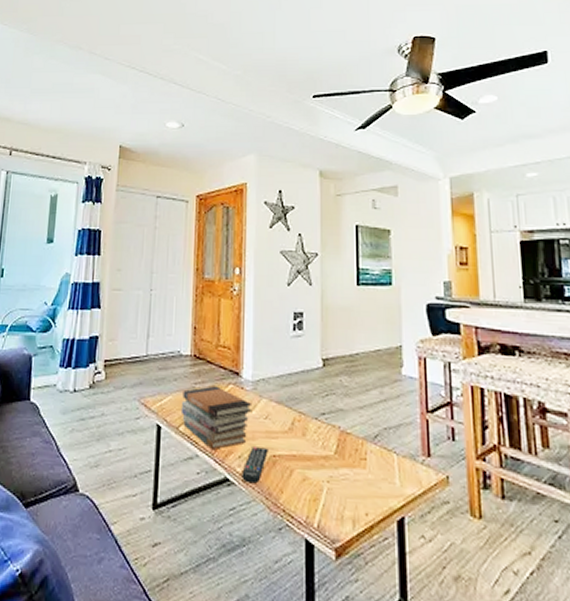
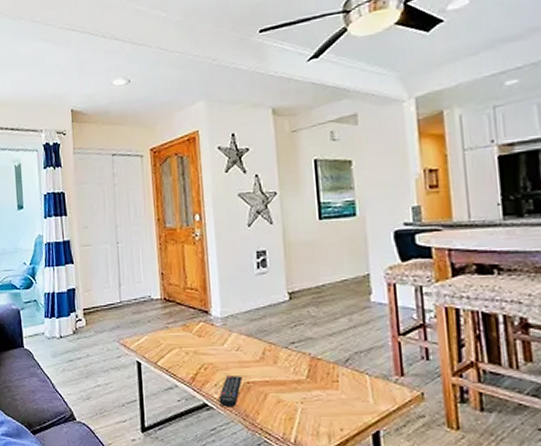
book stack: present [180,386,253,449] -> none [156,324,224,379]

